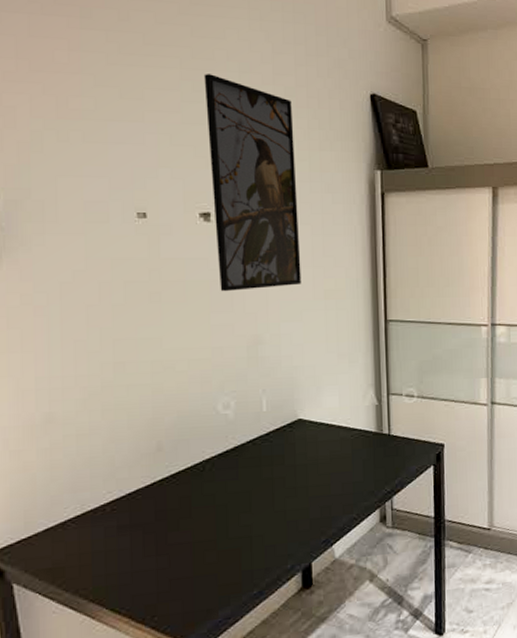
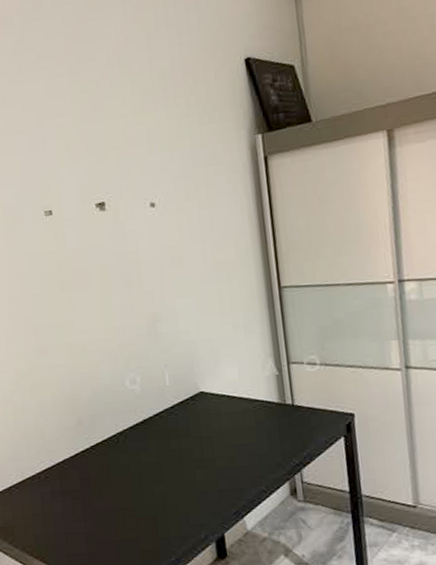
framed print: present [204,74,302,292] -> none [89,73,192,275]

